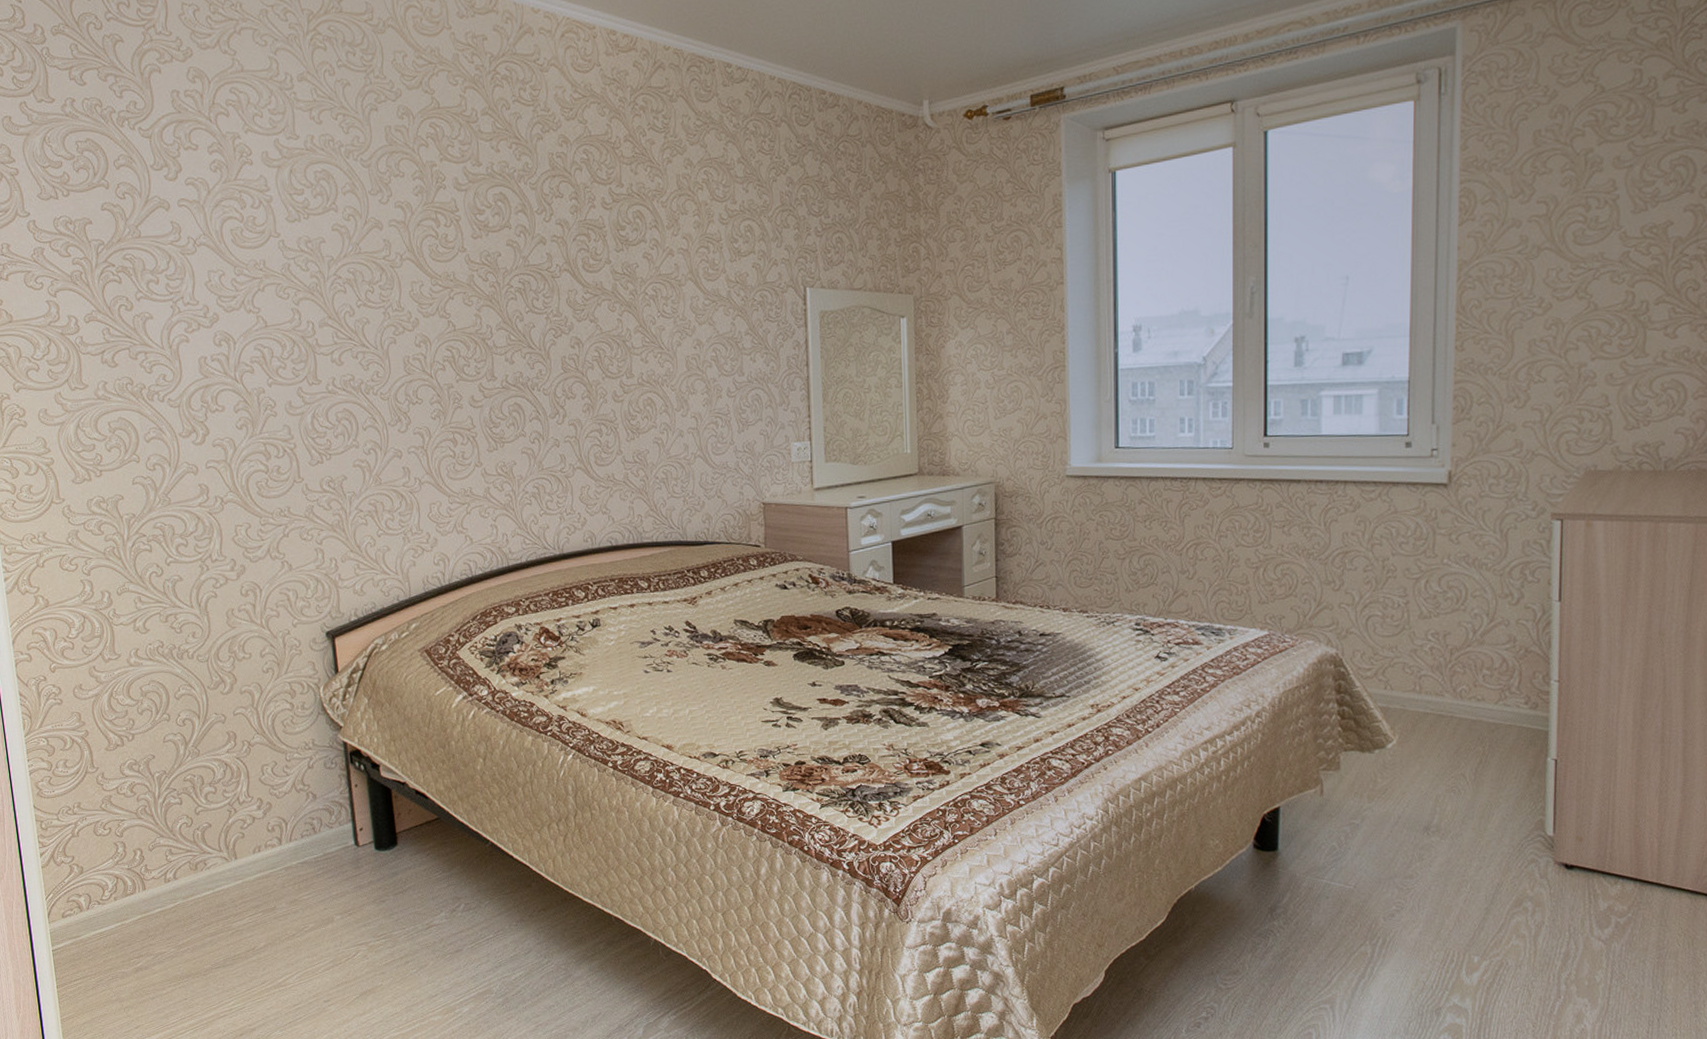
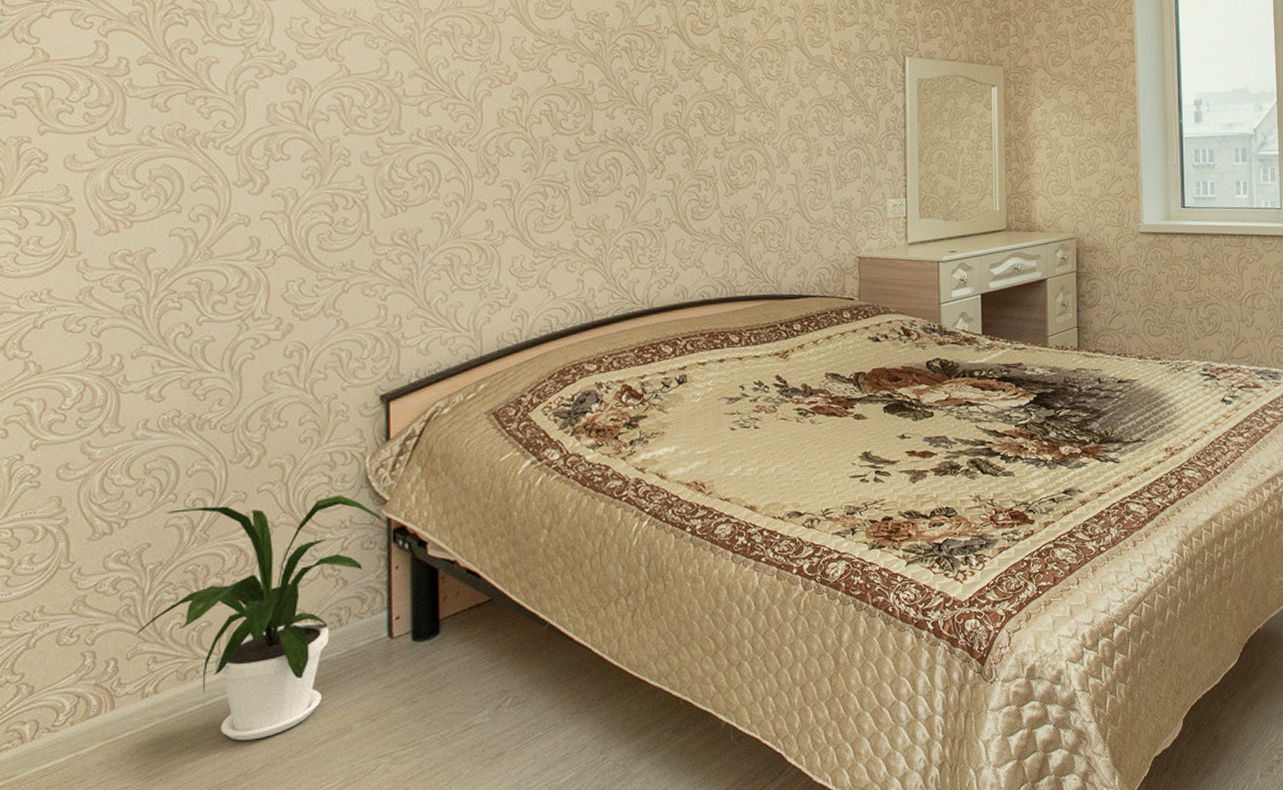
house plant: none [153,720,339,923] -> present [136,495,382,741]

